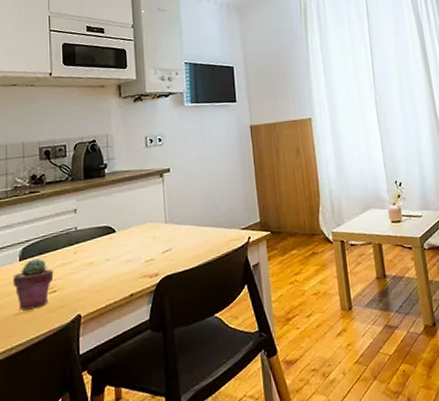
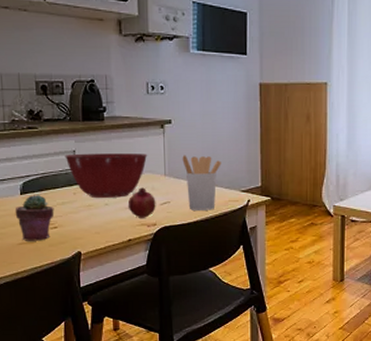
mixing bowl: none [66,204,148,255] -> present [65,153,148,198]
fruit: none [129,238,158,270] -> present [127,187,156,218]
utensil holder: none [182,199,220,255] -> present [182,155,221,210]

